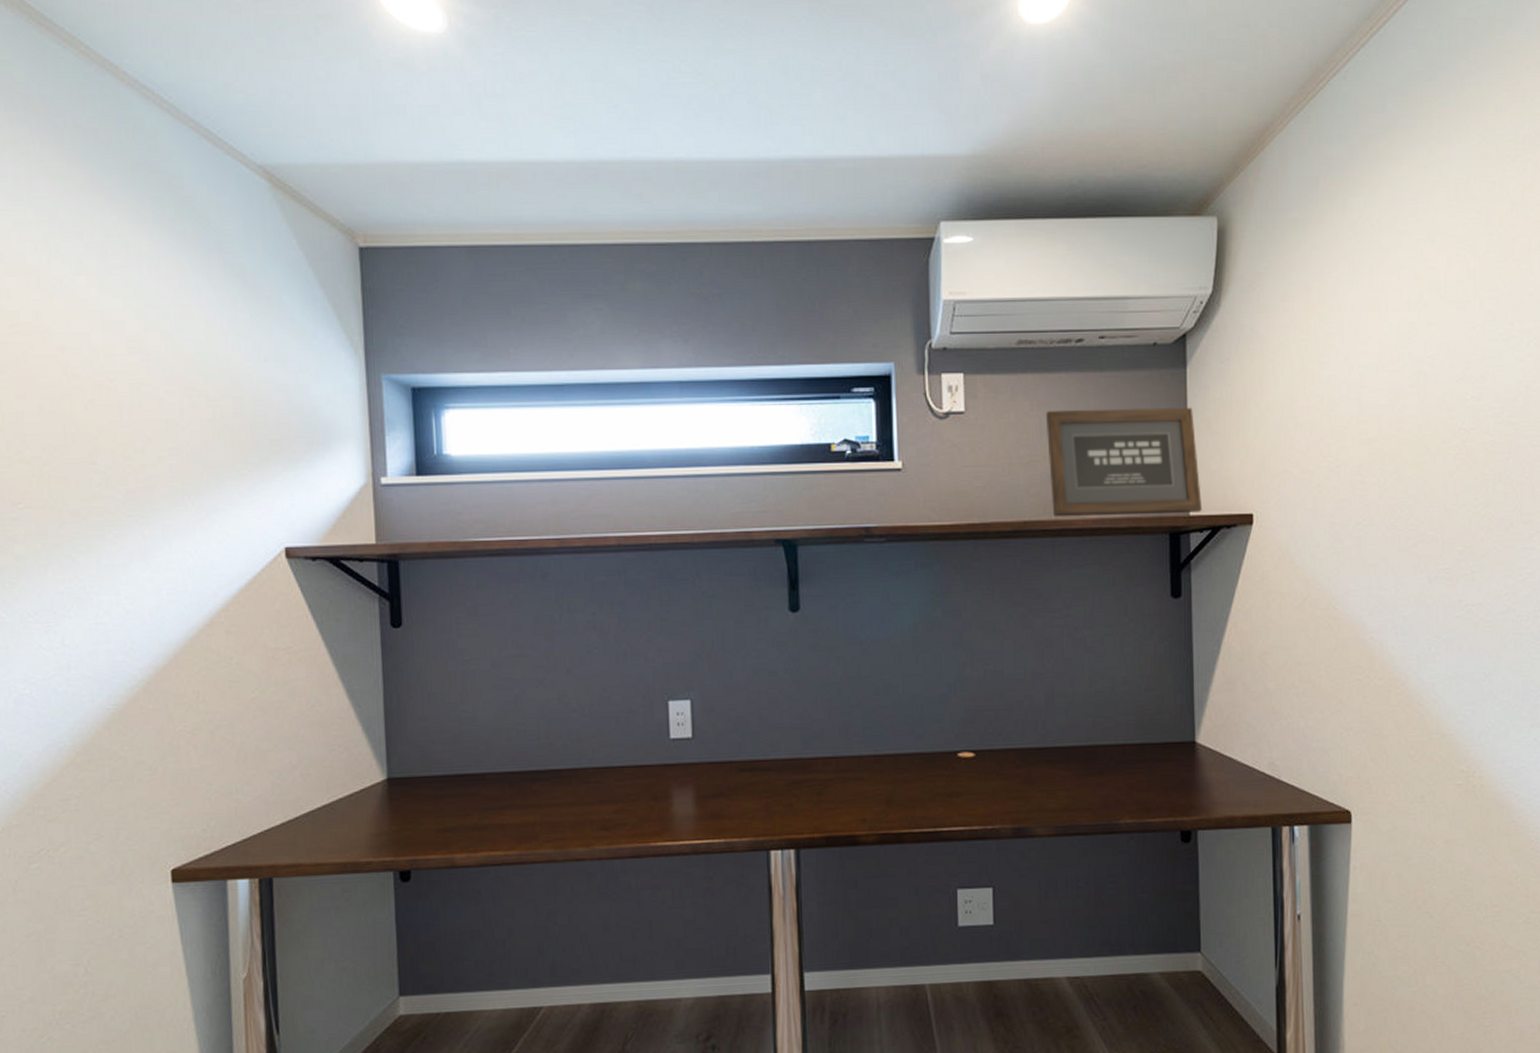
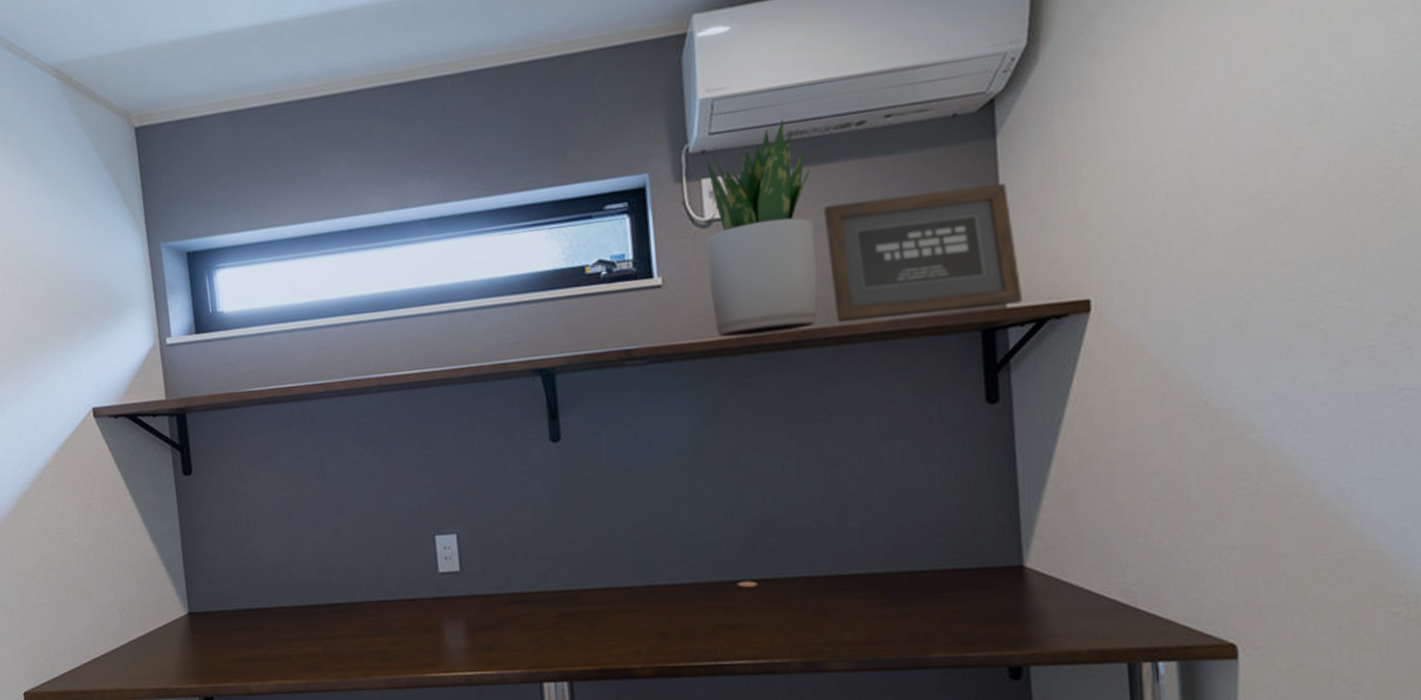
planter: none [943,328,1039,523] -> present [704,119,818,337]

